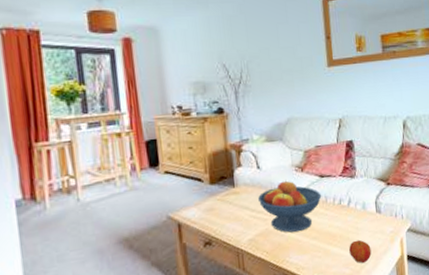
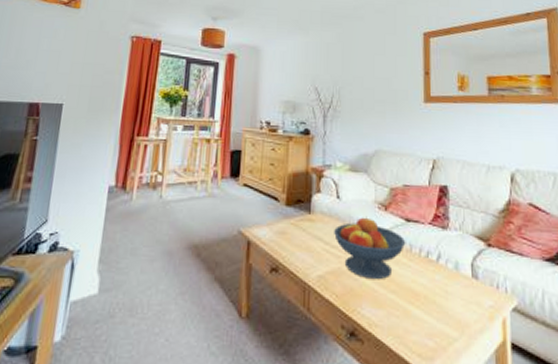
apple: present [349,239,372,264] -> none [435,306,463,339]

